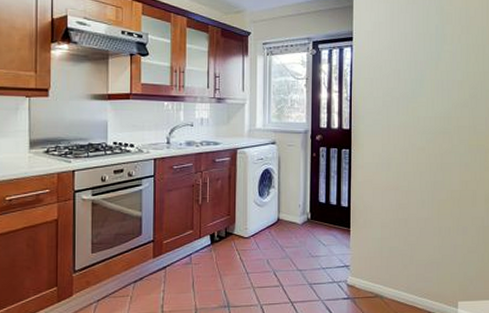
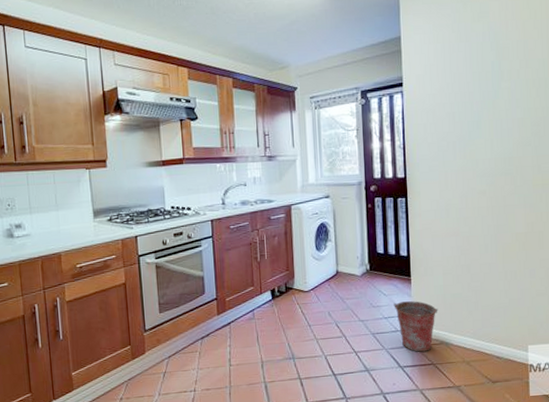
bucket: none [332,252,375,304] -> present [393,301,438,352]

